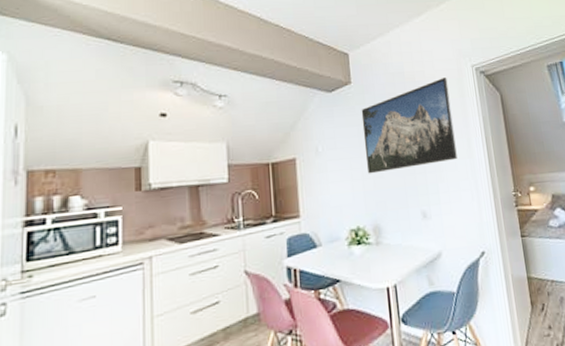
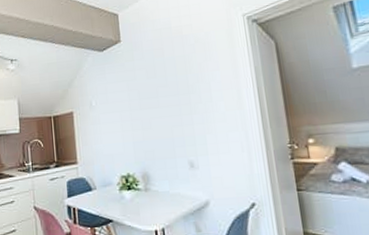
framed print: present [361,77,457,174] -> none [130,29,226,126]

